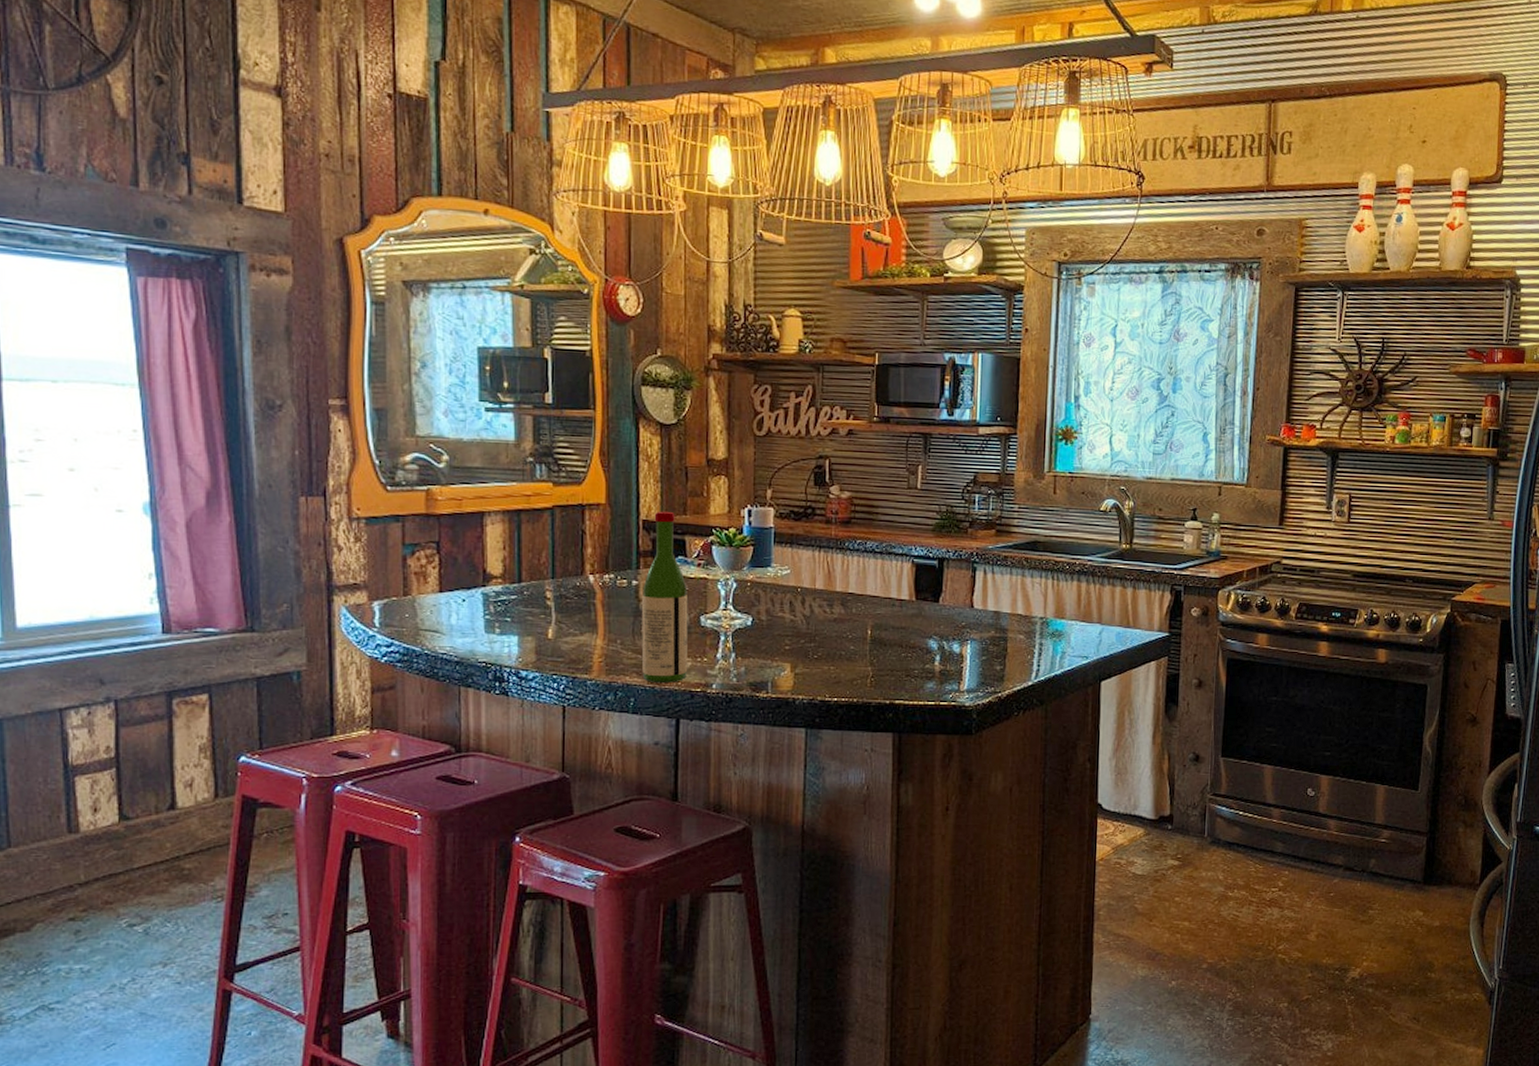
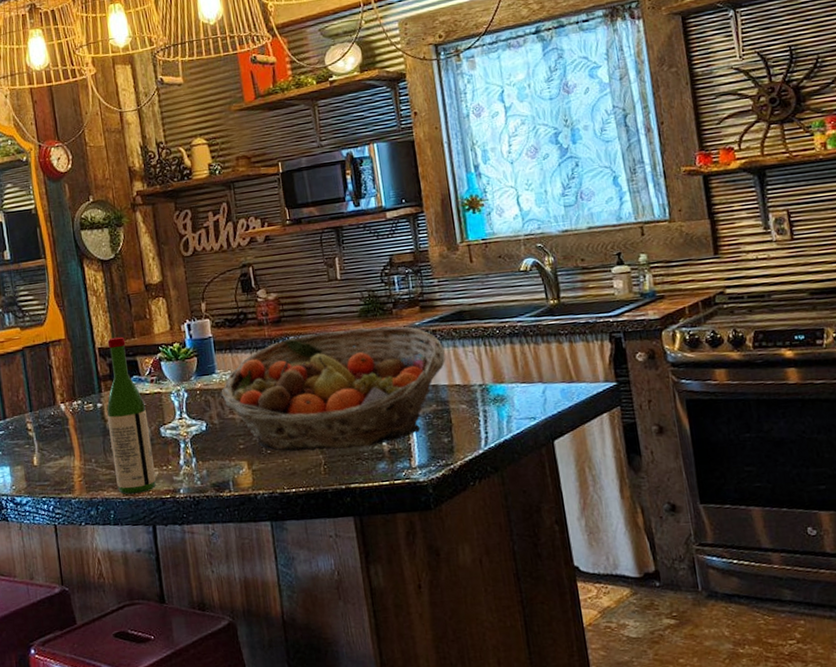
fruit basket: none [774,541,1012,665] -> present [221,326,445,452]

